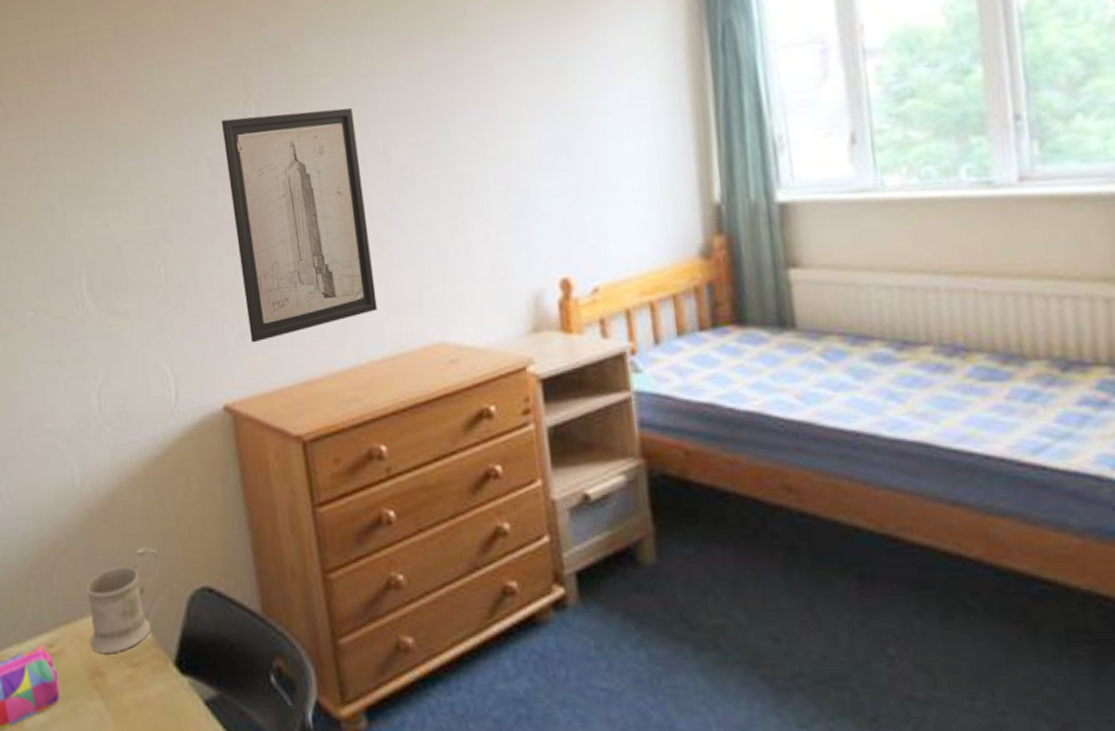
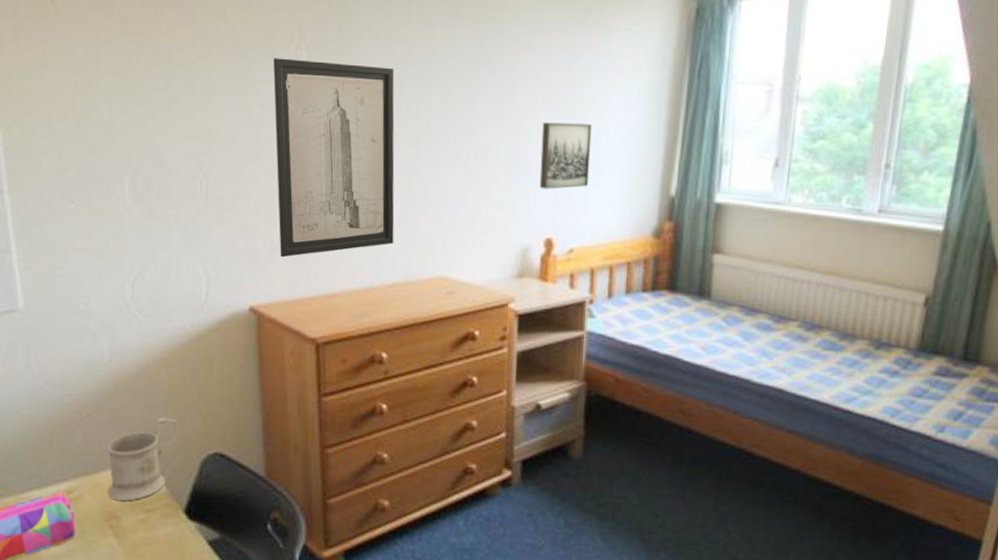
wall art: none [534,130,605,219] -> present [539,122,592,189]

